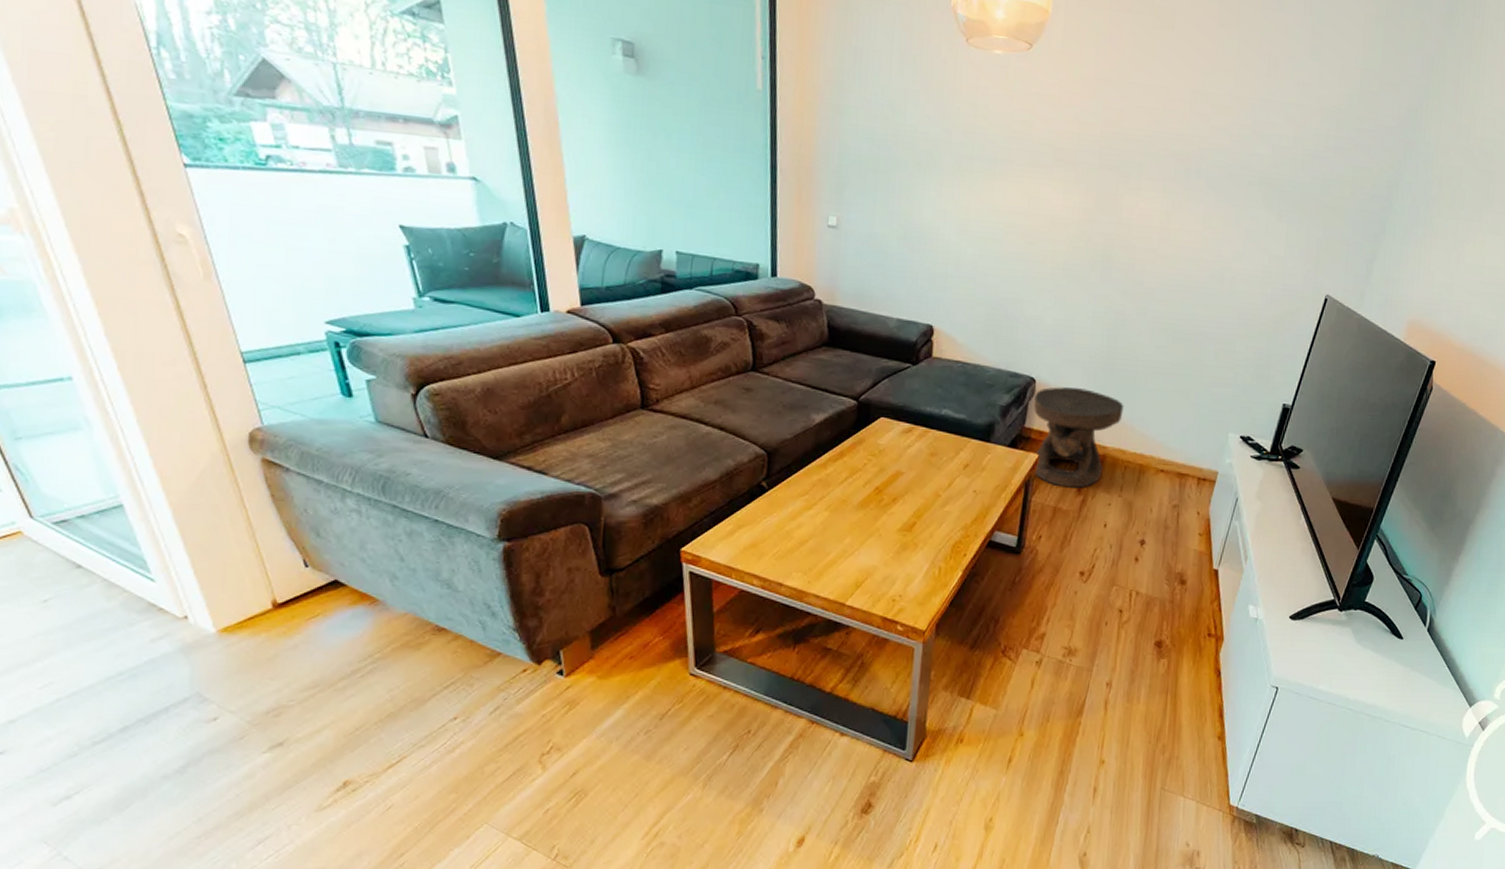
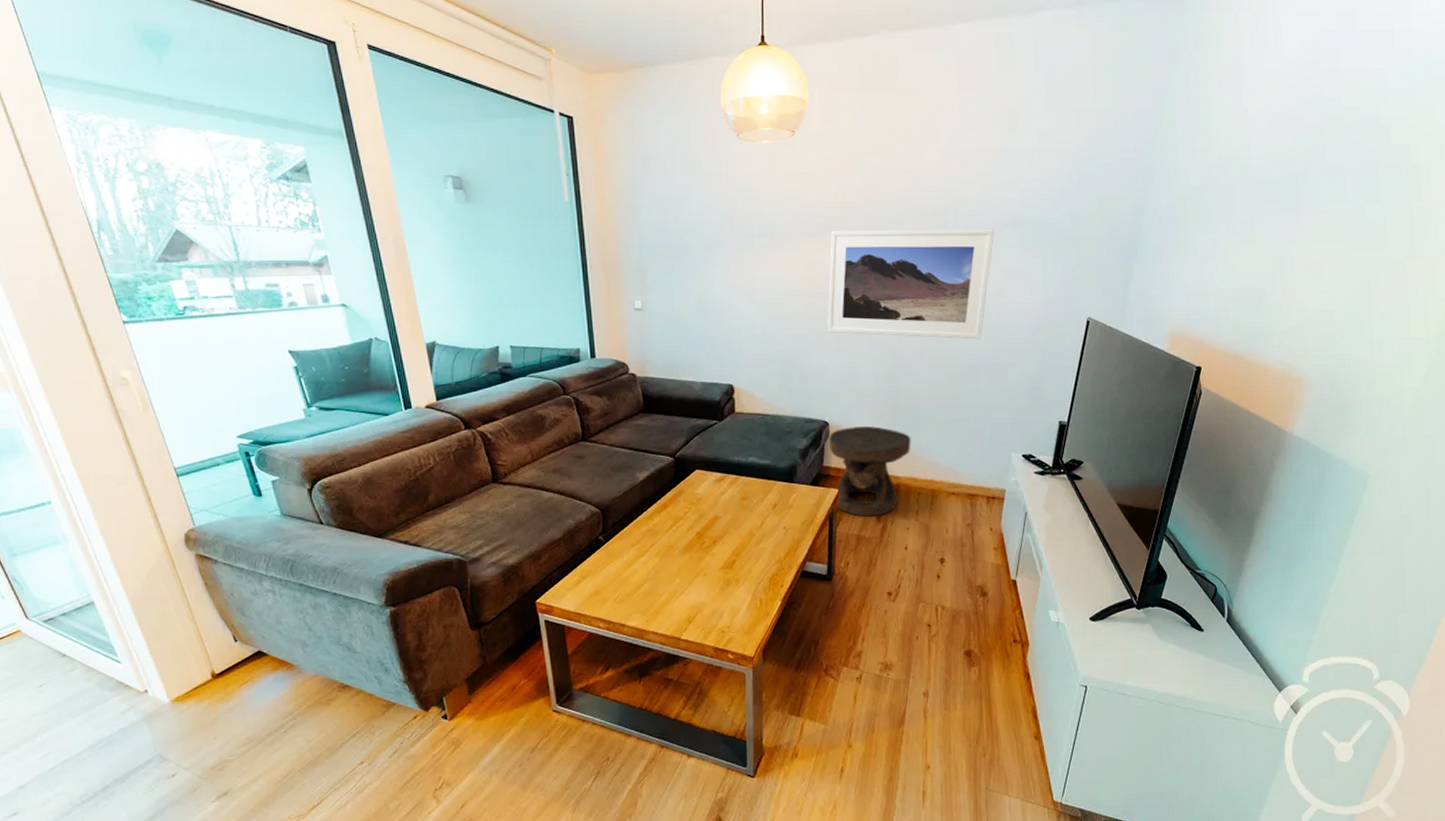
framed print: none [1045,164,1240,306] -> present [827,229,995,340]

